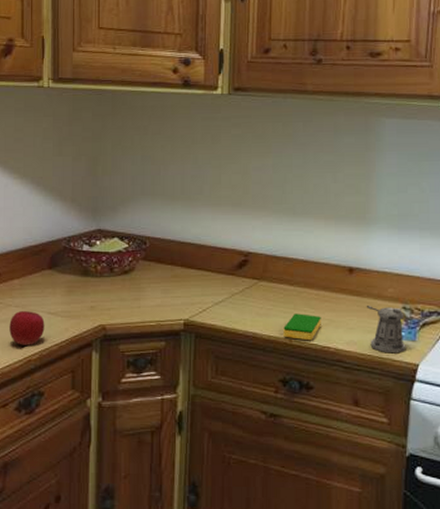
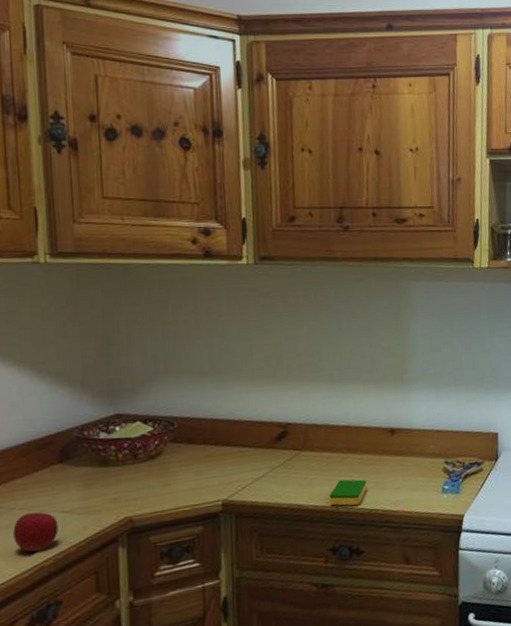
pepper shaker: present [366,306,406,354] -> none [410,462,451,508]

